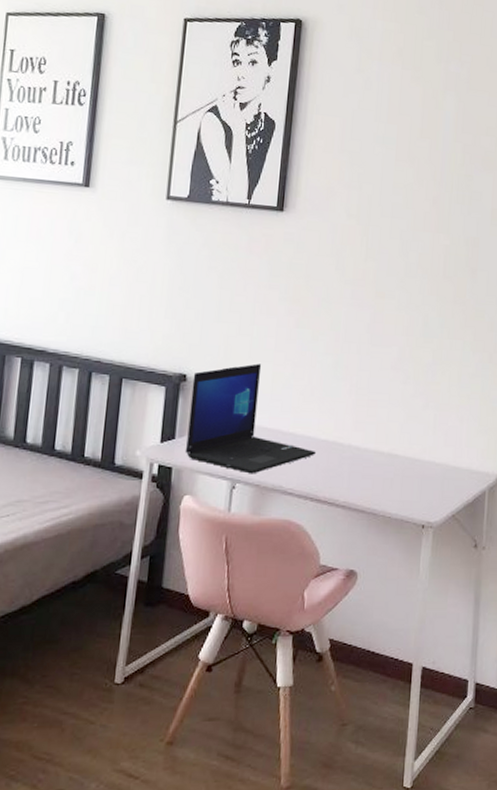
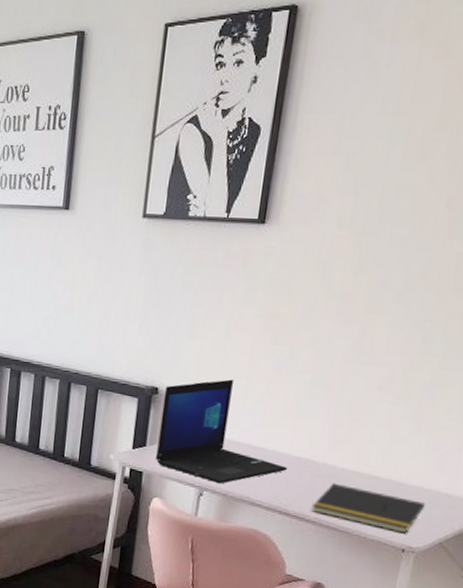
notepad: none [340,464,437,509] -> present [311,483,425,534]

